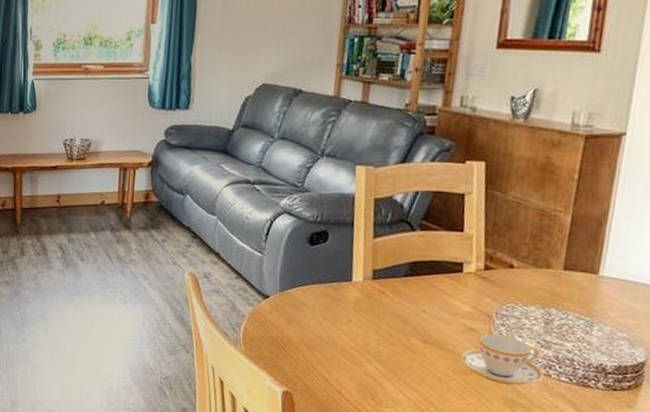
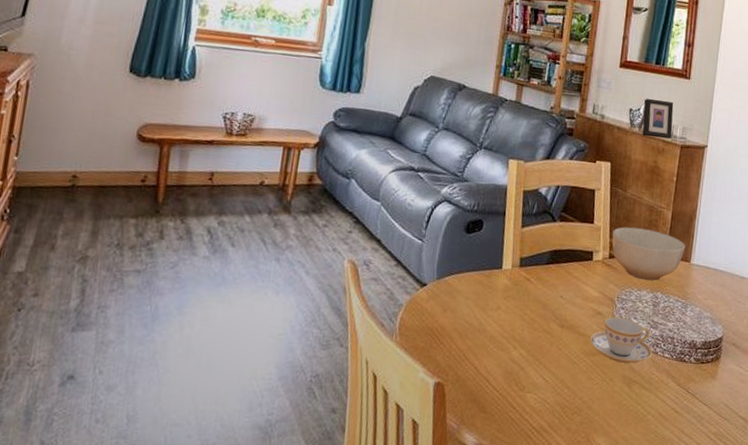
bowl: none [488,234,592,295] -> present [612,227,686,281]
picture frame: none [529,81,575,129] -> present [642,98,674,139]

